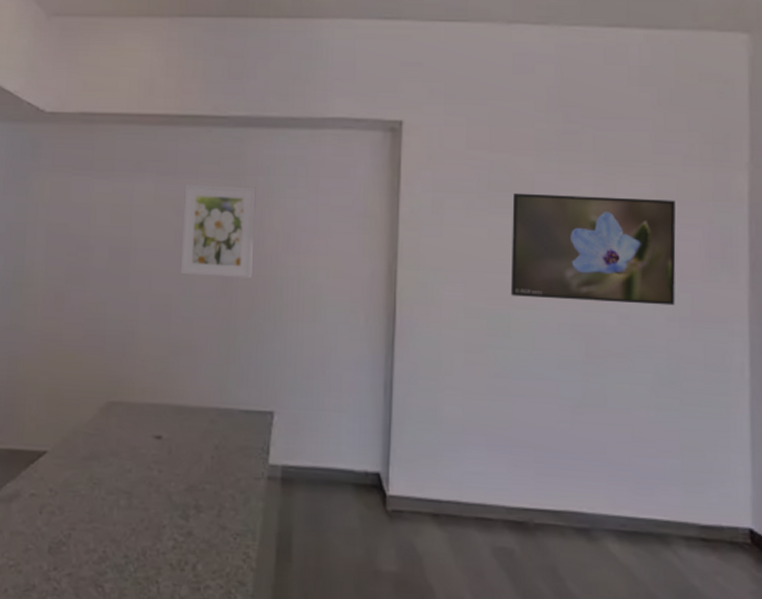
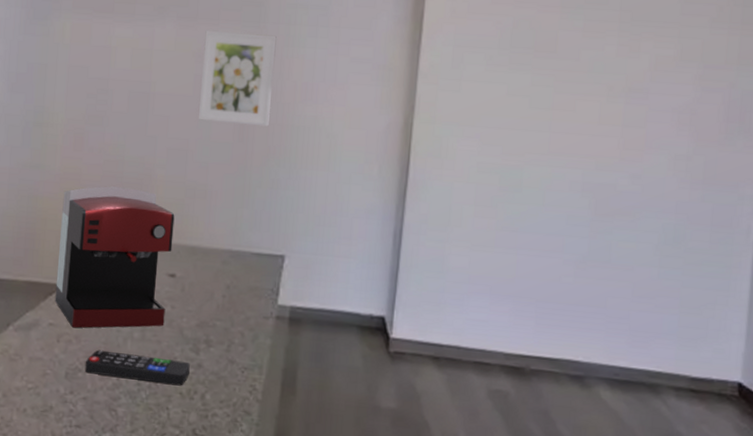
coffee maker: none [36,346,159,498] -> present [55,186,175,328]
remote control: none [69,520,180,557] -> present [84,350,190,386]
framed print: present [510,193,676,306] -> none [524,50,699,168]

